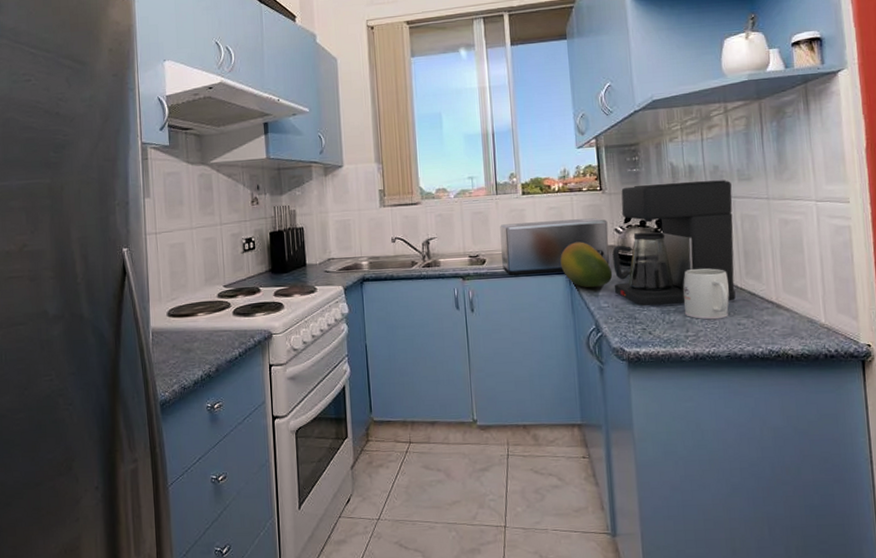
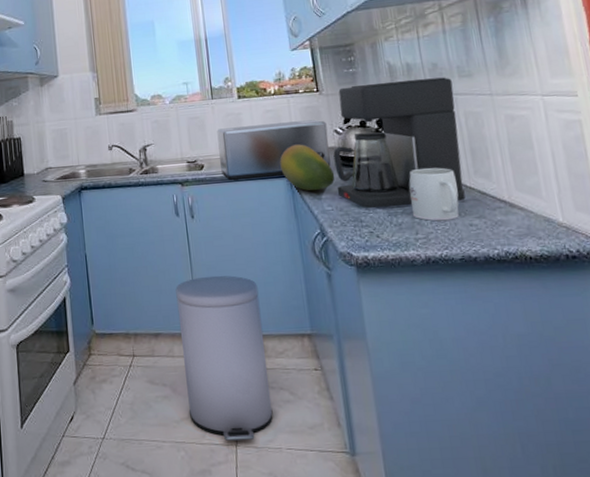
pedal bin: none [453,367,541,522] -> present [175,275,273,441]

